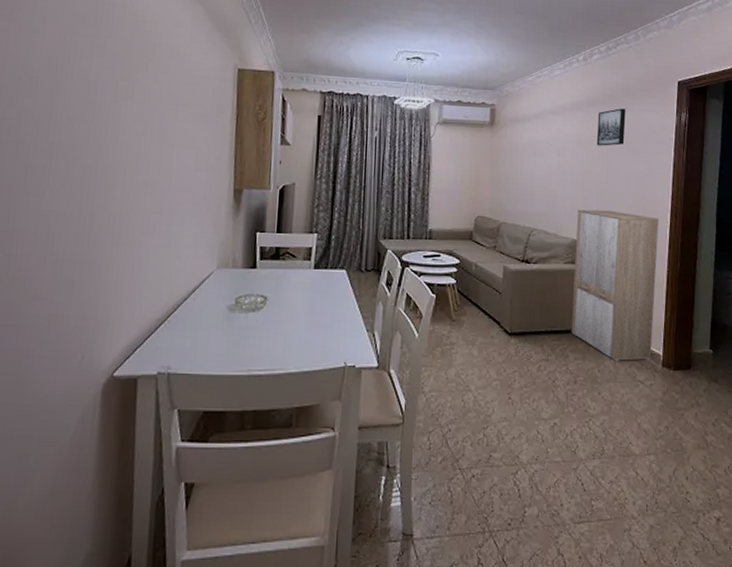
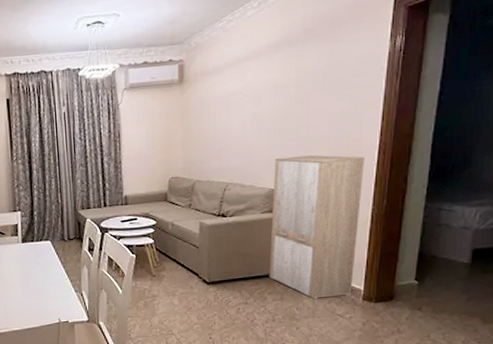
wall art: present [596,108,626,146] -> none [296,42,330,88]

